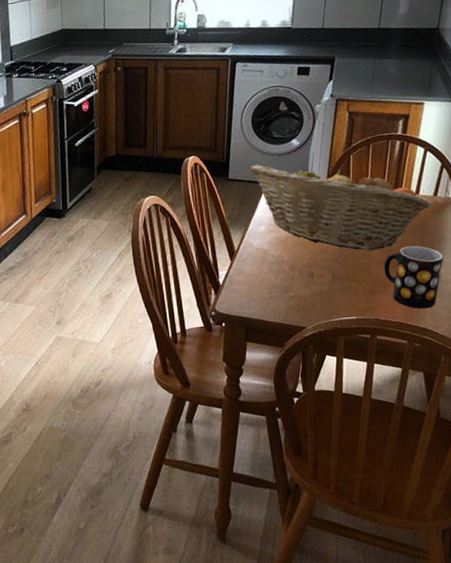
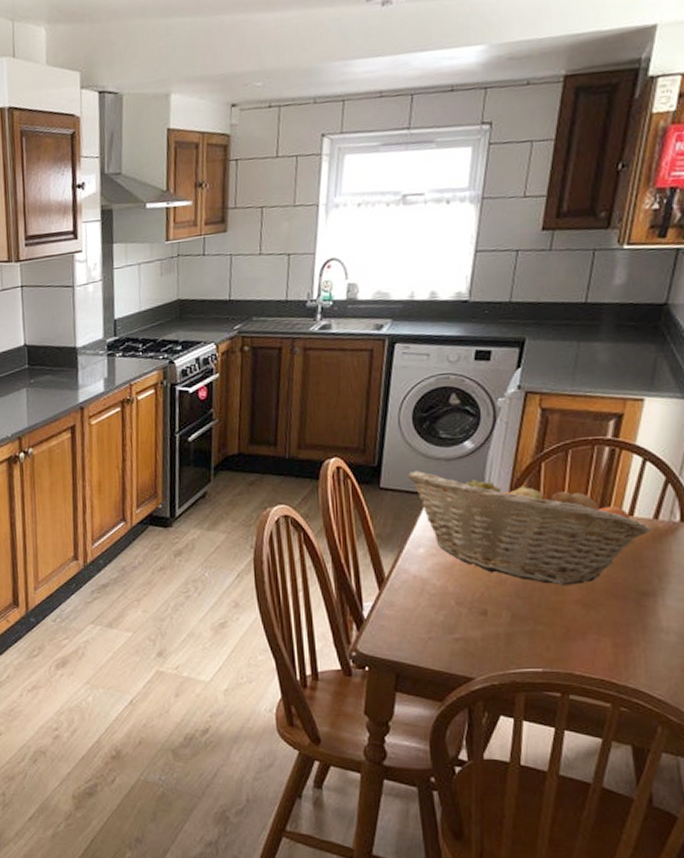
mug: present [384,245,444,309] -> none [582,581,665,664]

